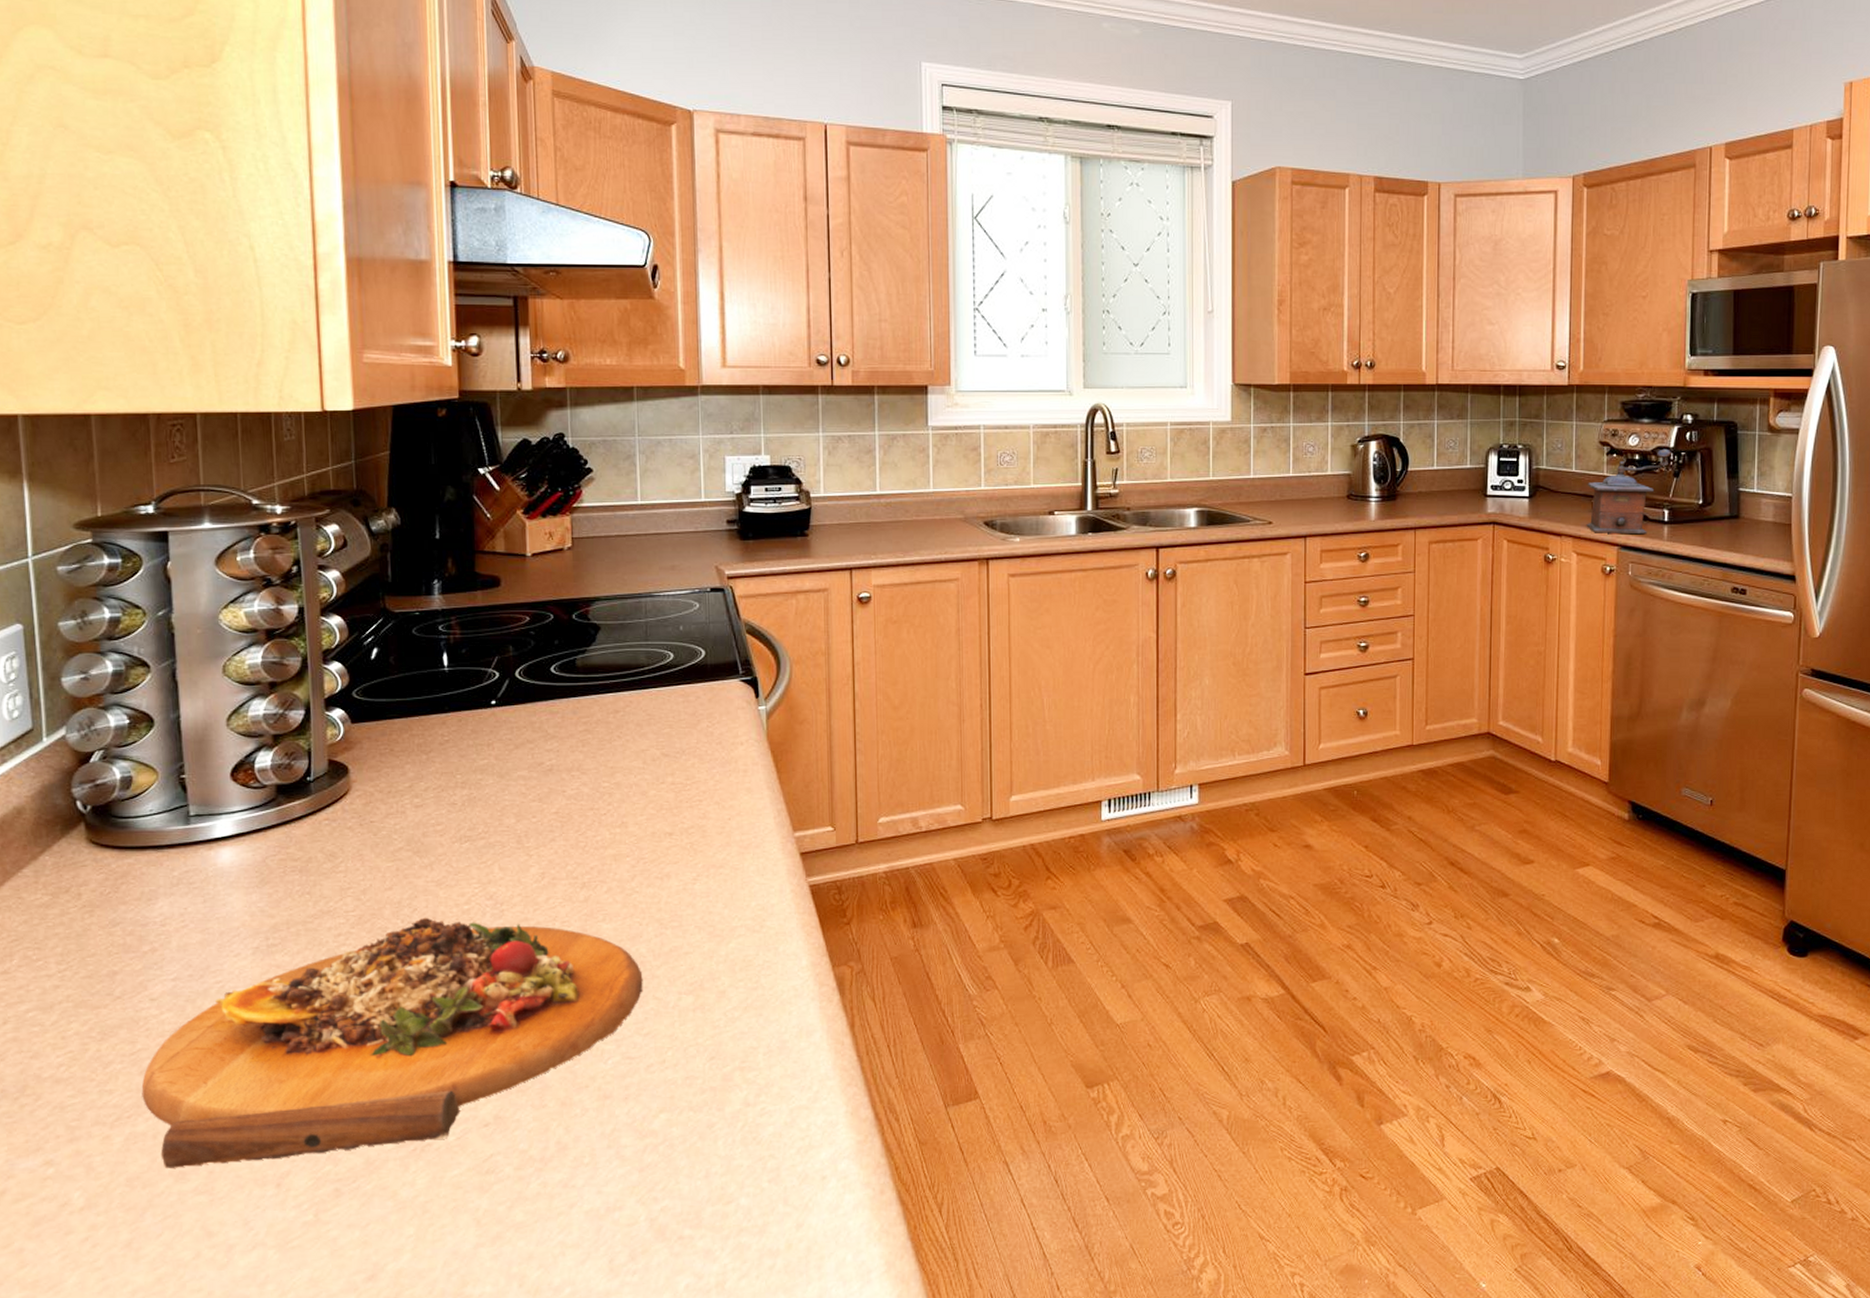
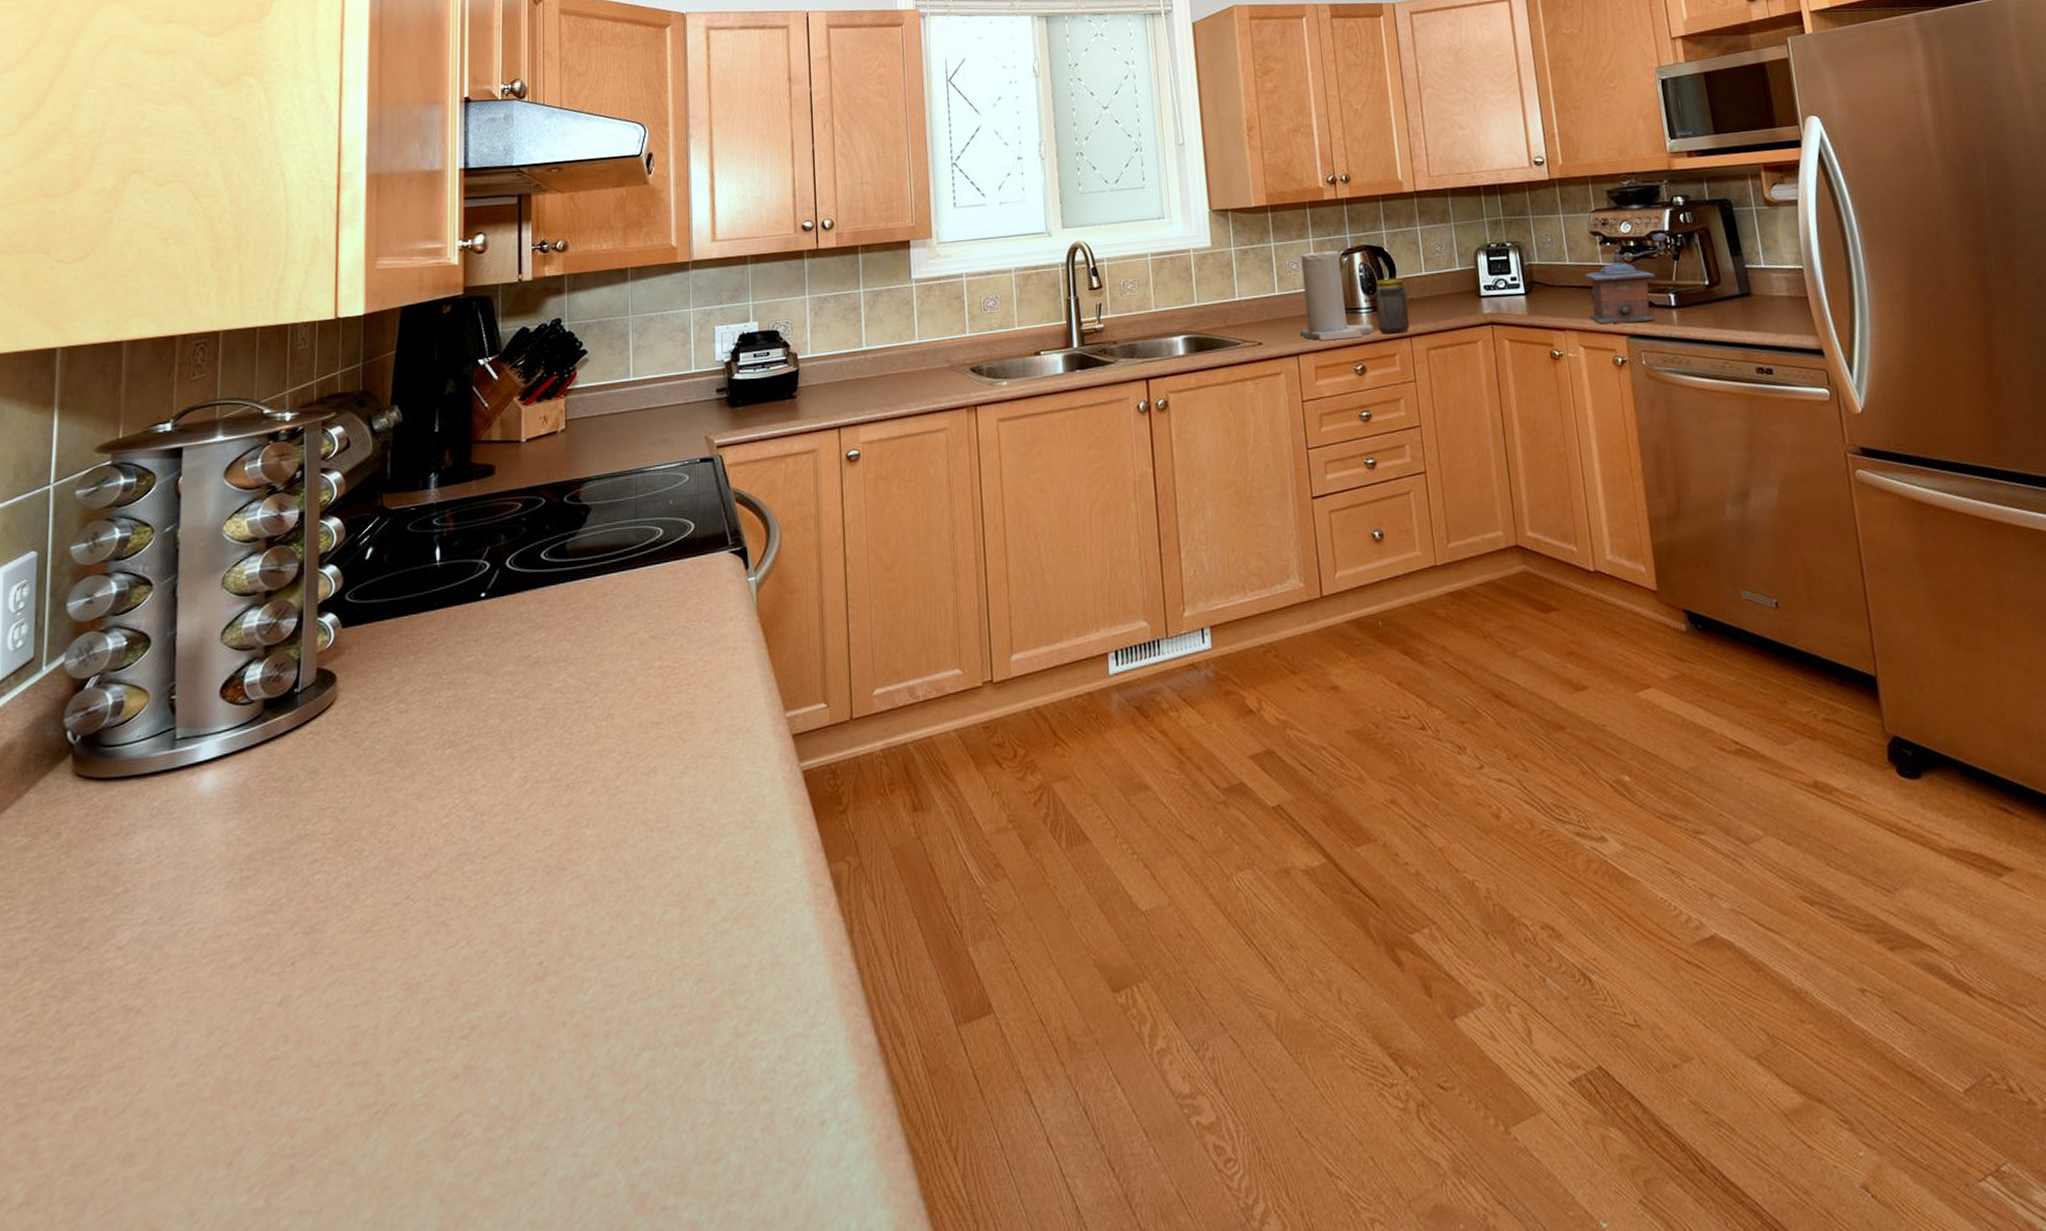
cutting board: present [141,917,643,1168] -> none [97,834,627,1150]
paper towel: none [1310,437,1380,526] -> present [1300,251,1373,341]
jar: none [1385,469,1416,525] -> present [1375,277,1410,335]

